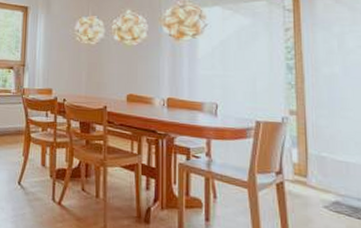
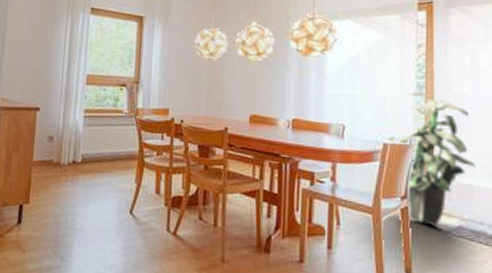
indoor plant: none [259,73,350,201] -> present [386,92,476,226]

